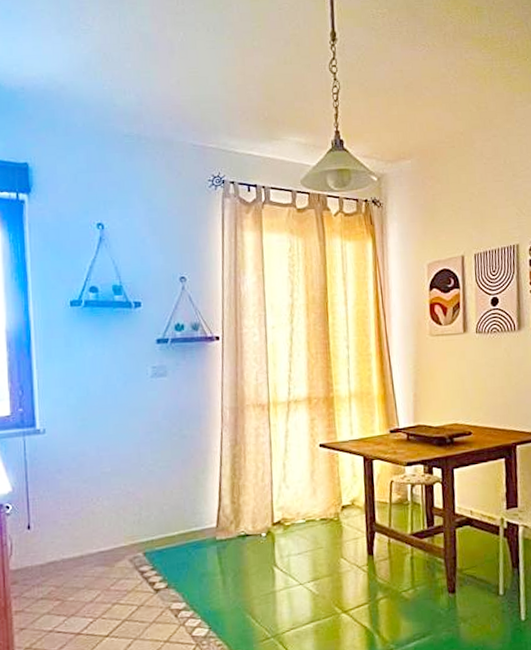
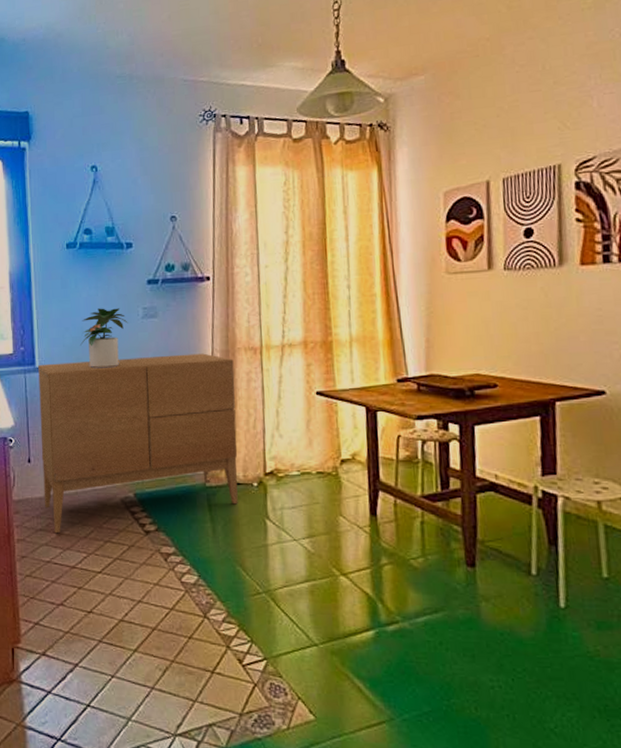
sideboard: none [39,410,247,601] -> present [38,353,238,534]
potted plant: none [86,367,137,429] -> present [80,308,128,369]

